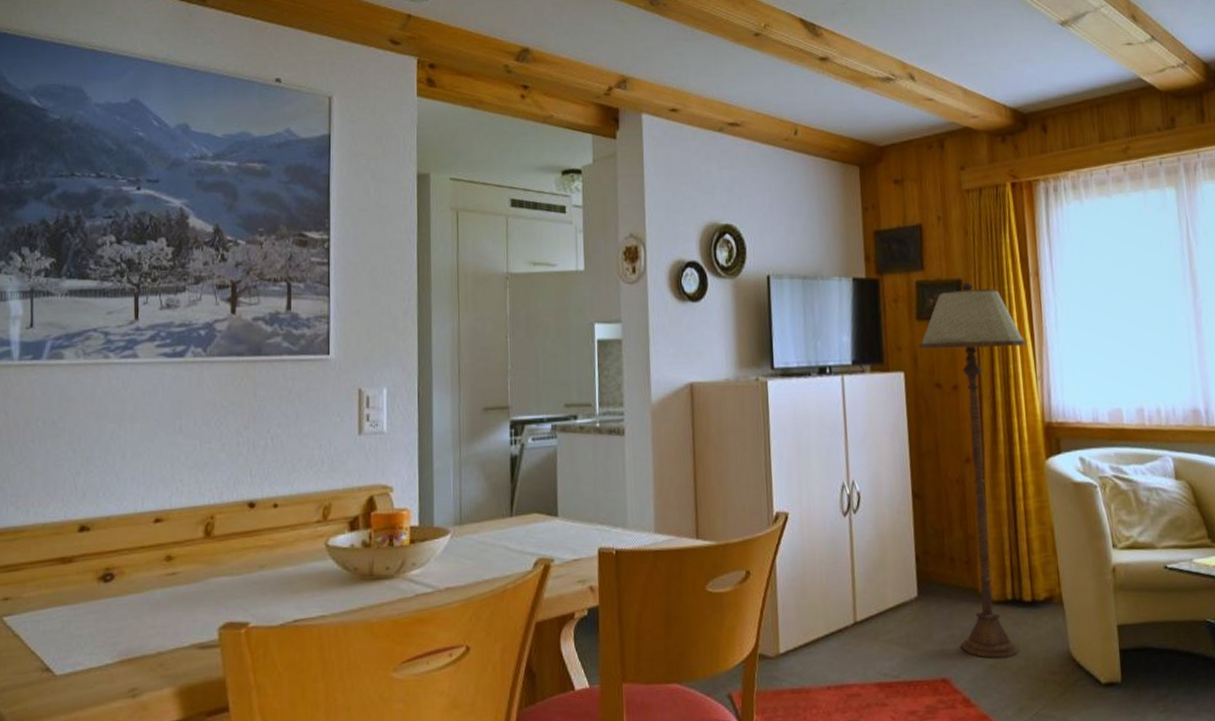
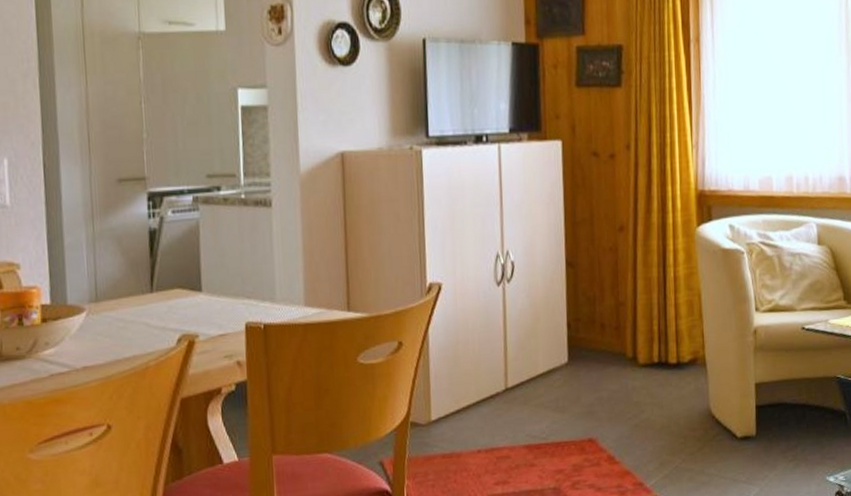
floor lamp: present [919,282,1026,659] -> none [577,48,684,418]

